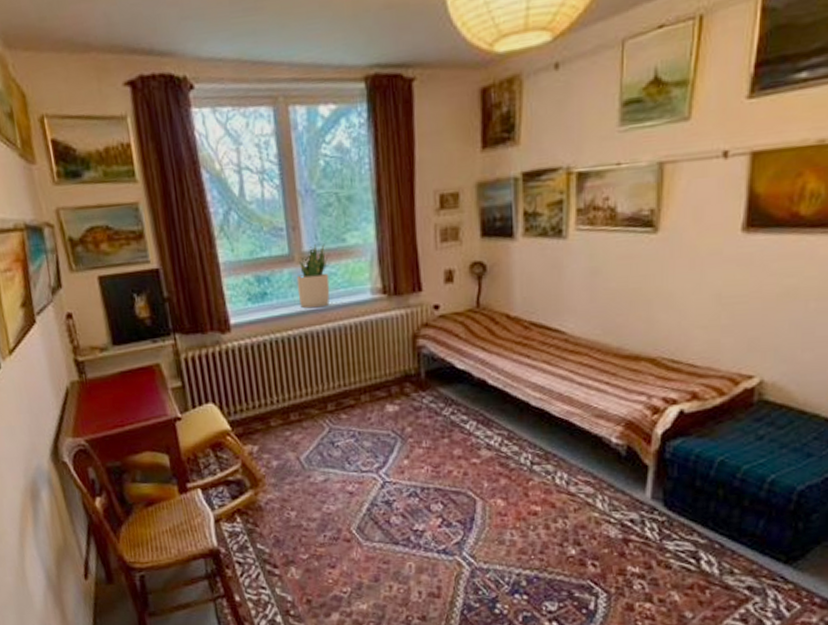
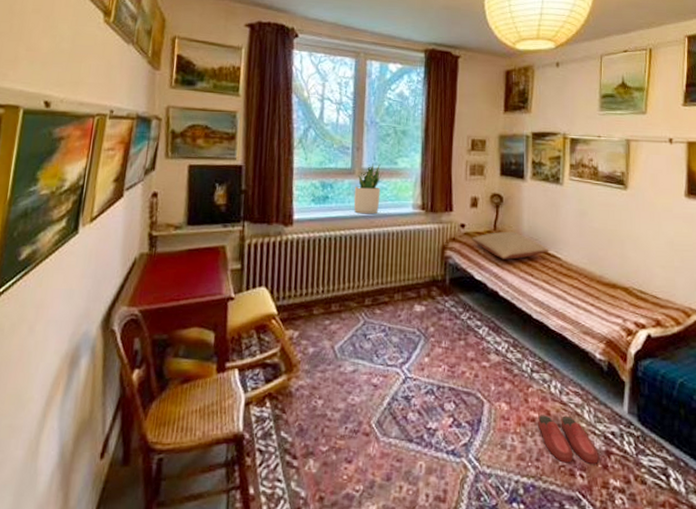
pillow: none [449,306,550,342] -> present [472,231,550,260]
slippers: none [541,506,614,554] -> present [538,415,599,464]

